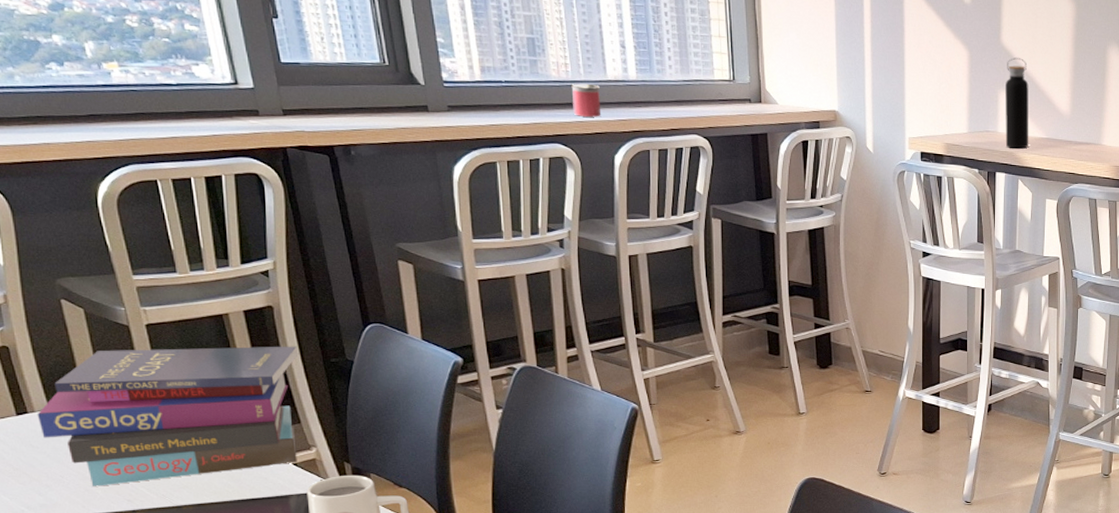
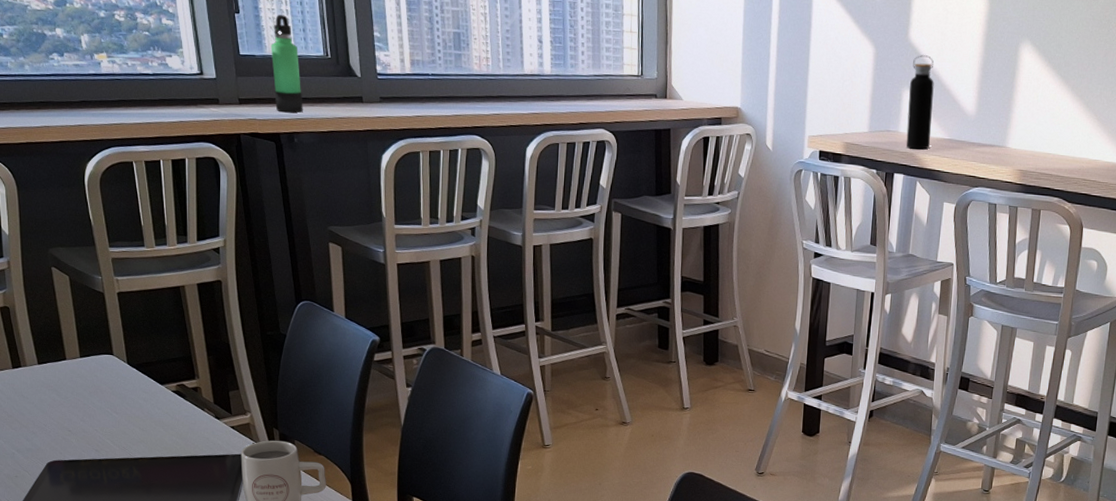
books: present [37,346,299,487] -> none [28,314,241,436]
thermos bottle: none [317,20,360,123] -> present [270,15,303,113]
beverage cup: present [570,83,601,117] -> none [490,77,517,110]

